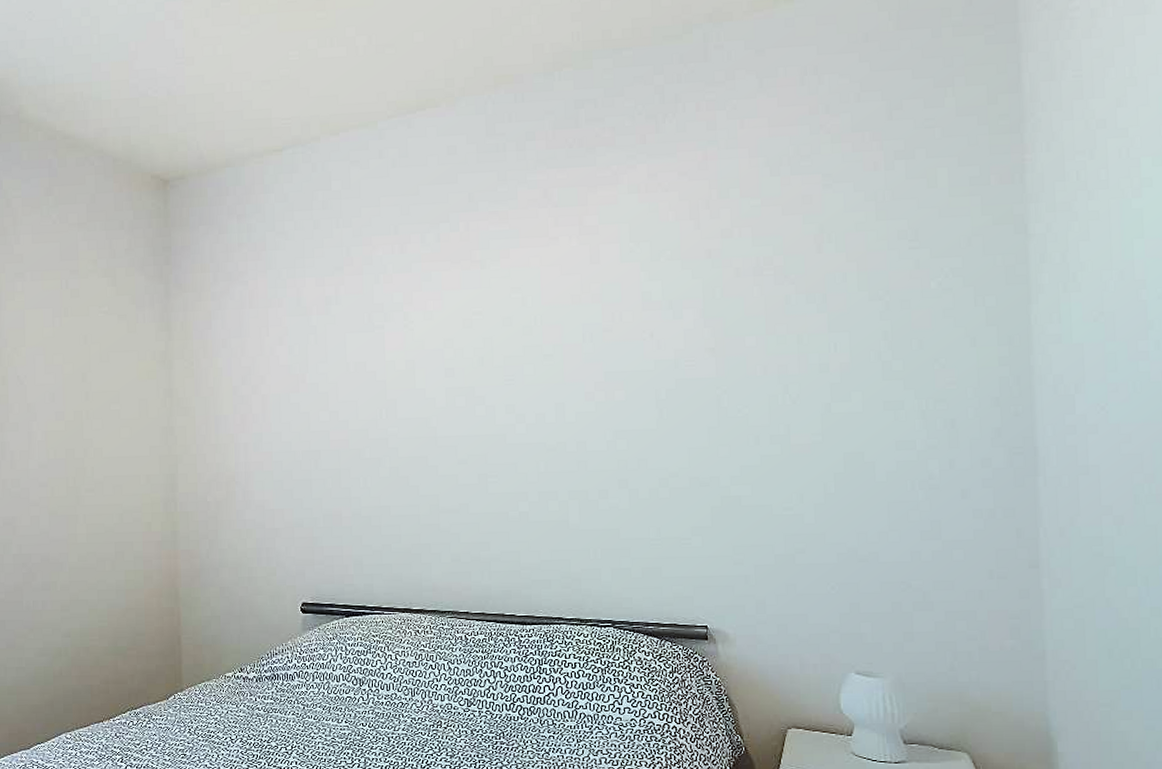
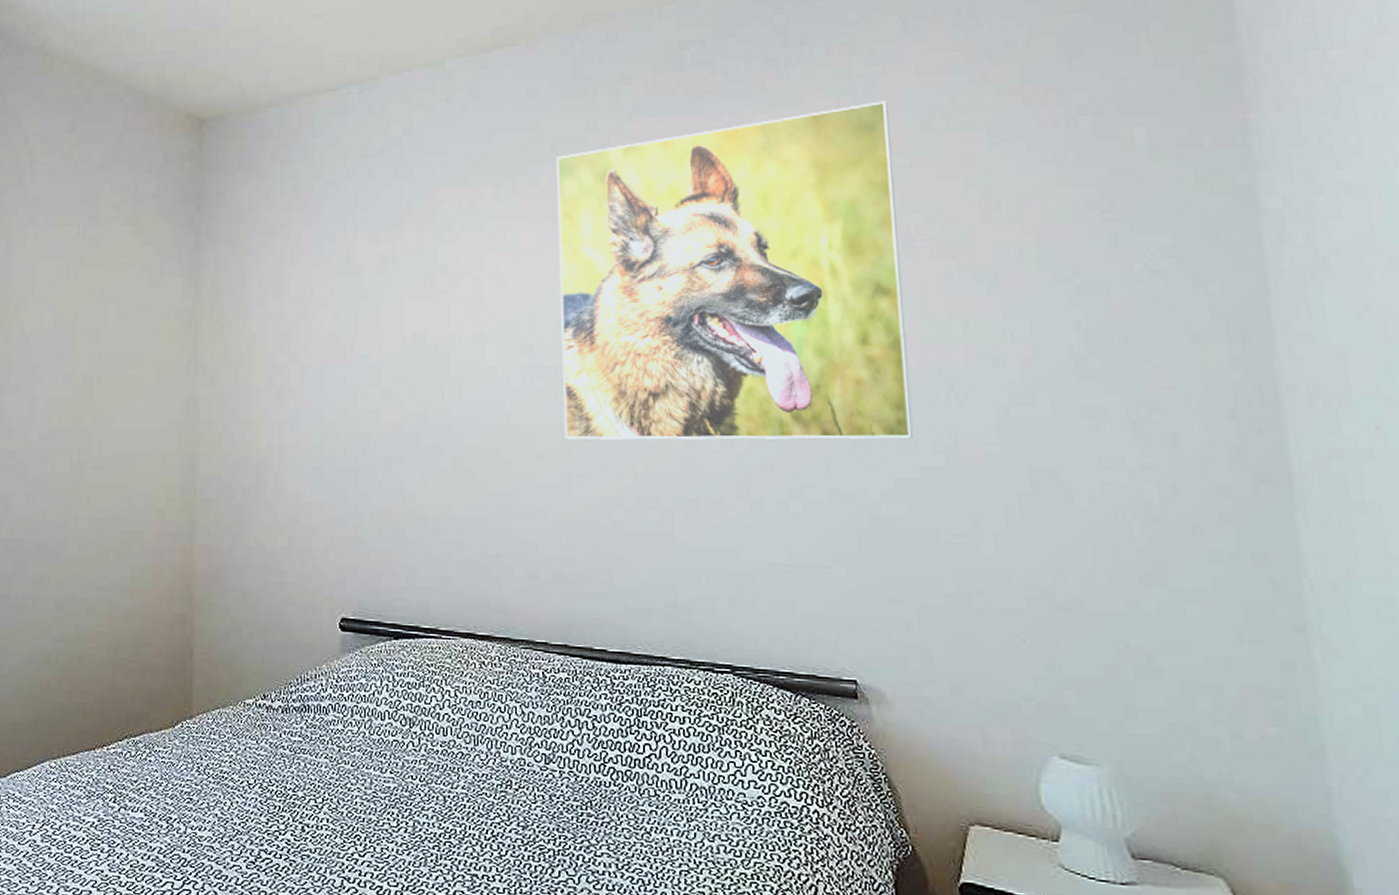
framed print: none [472,150,757,447] -> present [556,101,914,440]

